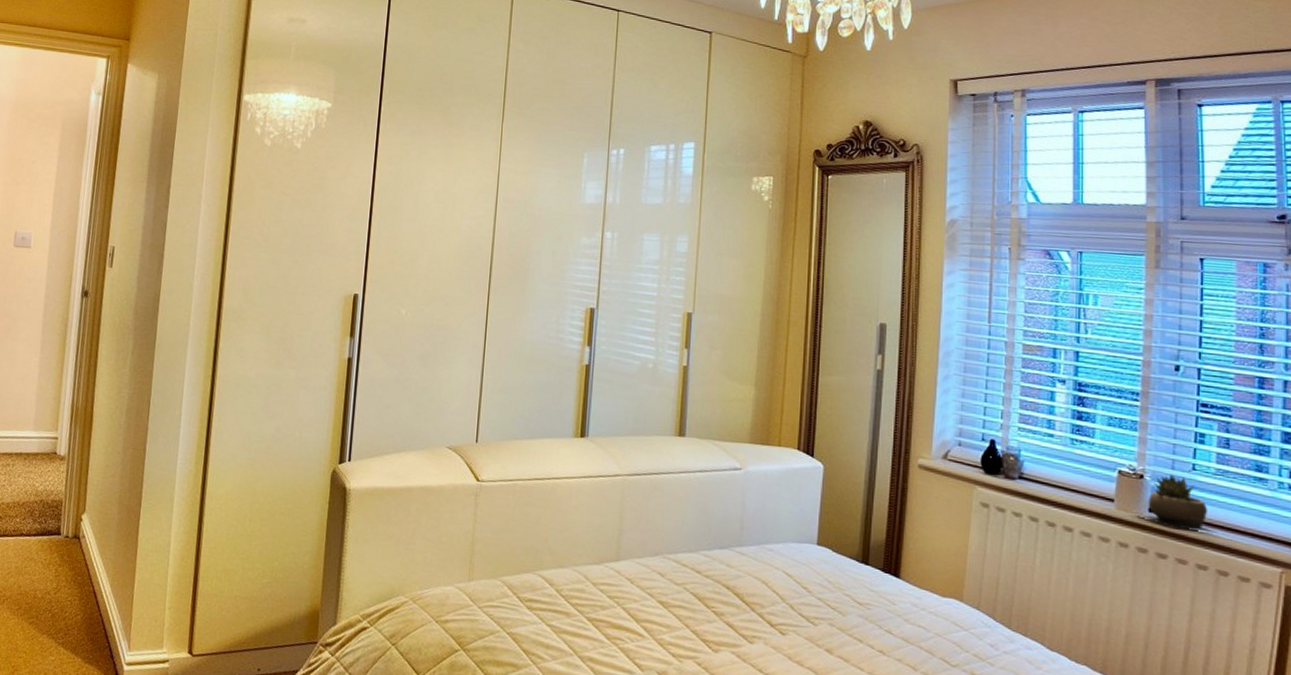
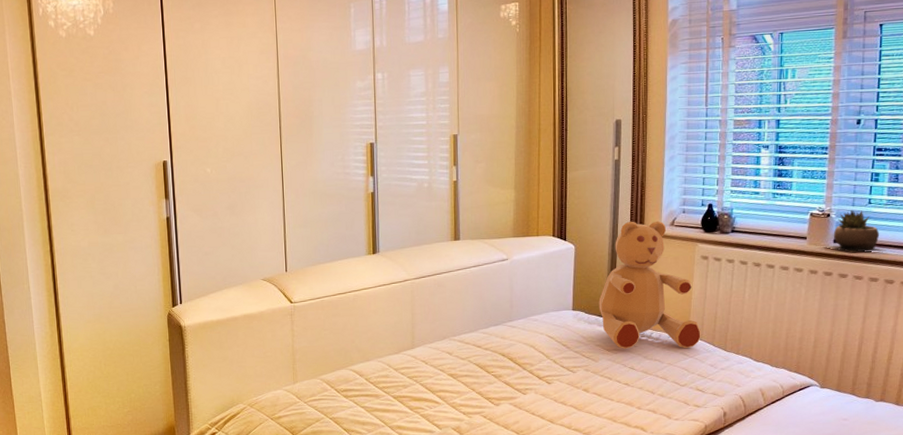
teddy bear: none [850,445,980,619] -> present [598,221,702,349]

